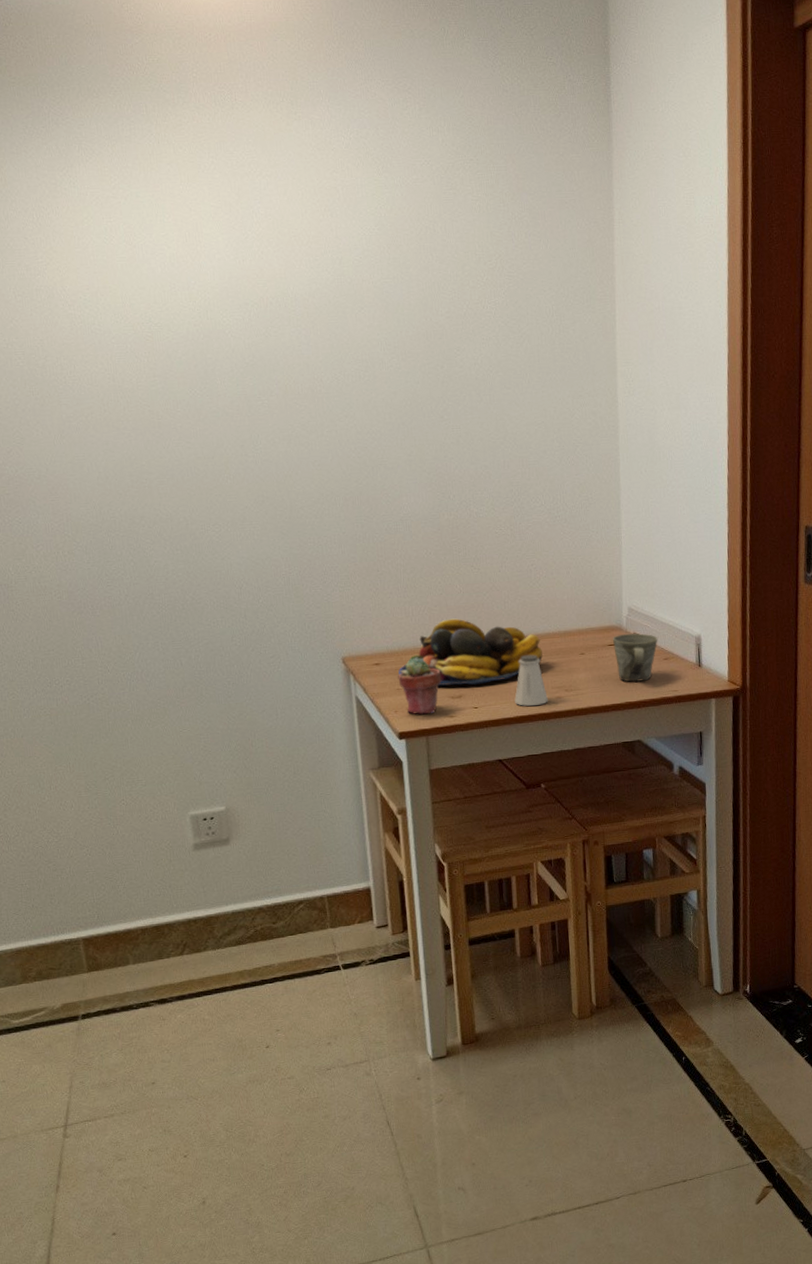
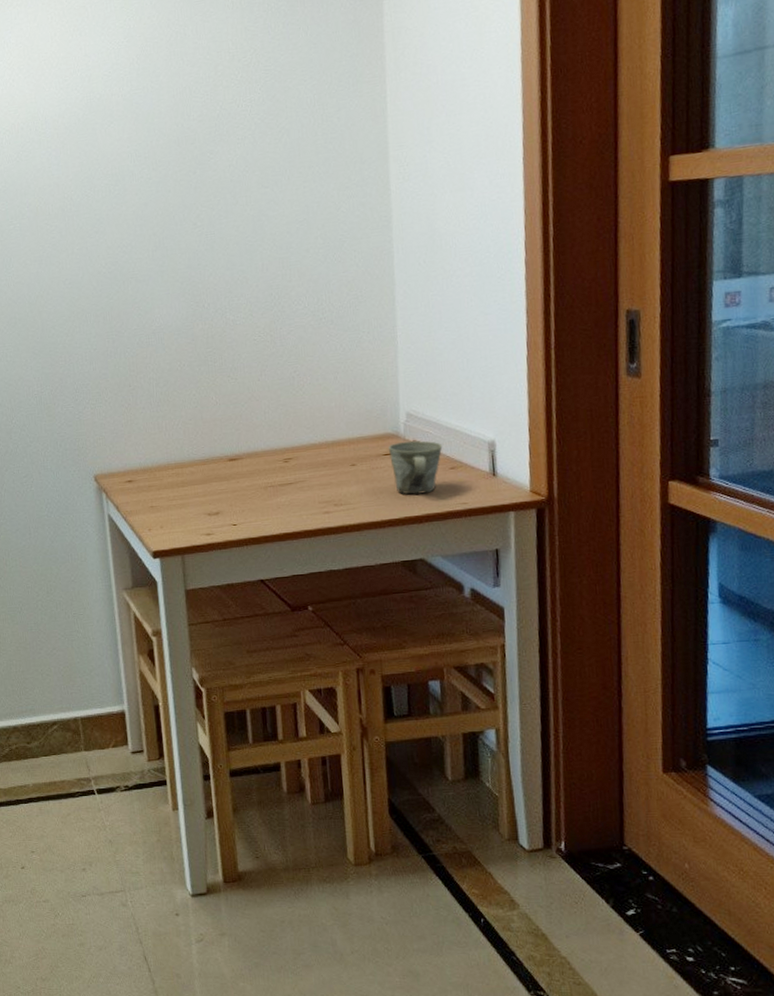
fruit bowl: present [398,618,543,686] -> none [152,431,308,502]
potted succulent: present [398,657,442,715] -> none [151,473,197,533]
saltshaker: present [515,655,548,706] -> none [277,467,315,523]

